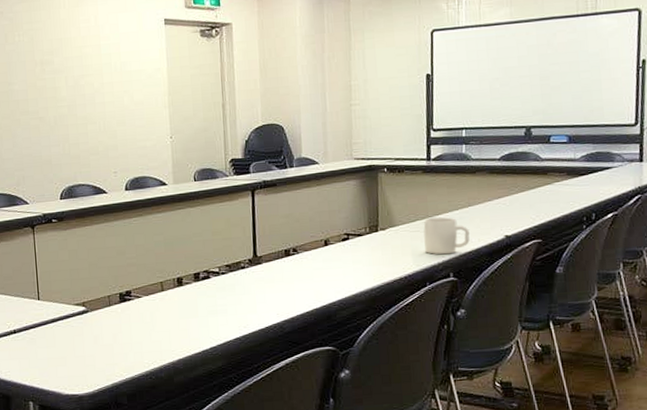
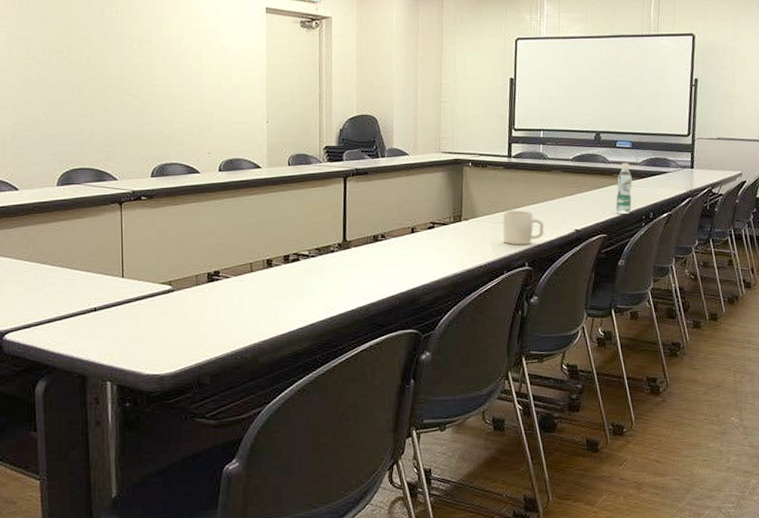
bottle: none [551,159,571,216] -> present [615,163,633,214]

